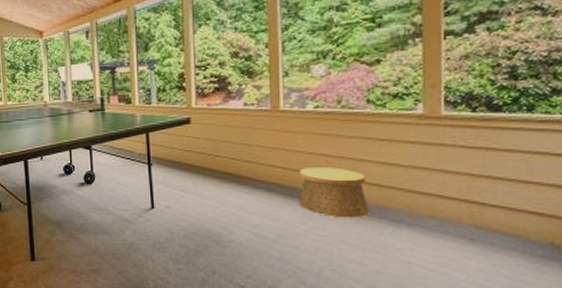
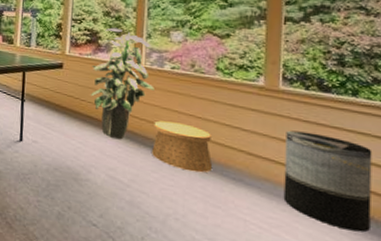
indoor plant: none [223,69,297,194] -> present [91,27,154,140]
trash can: none [451,159,552,260] -> present [283,130,372,233]

